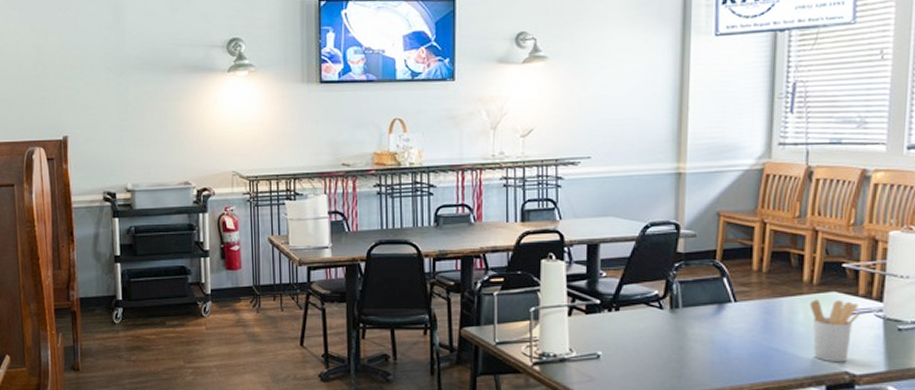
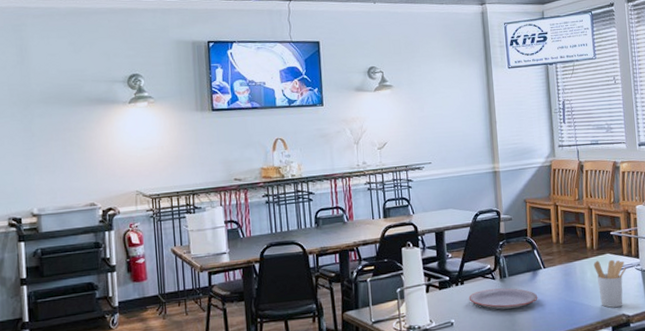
plate: none [624,321,721,347] -> present [468,288,538,310]

